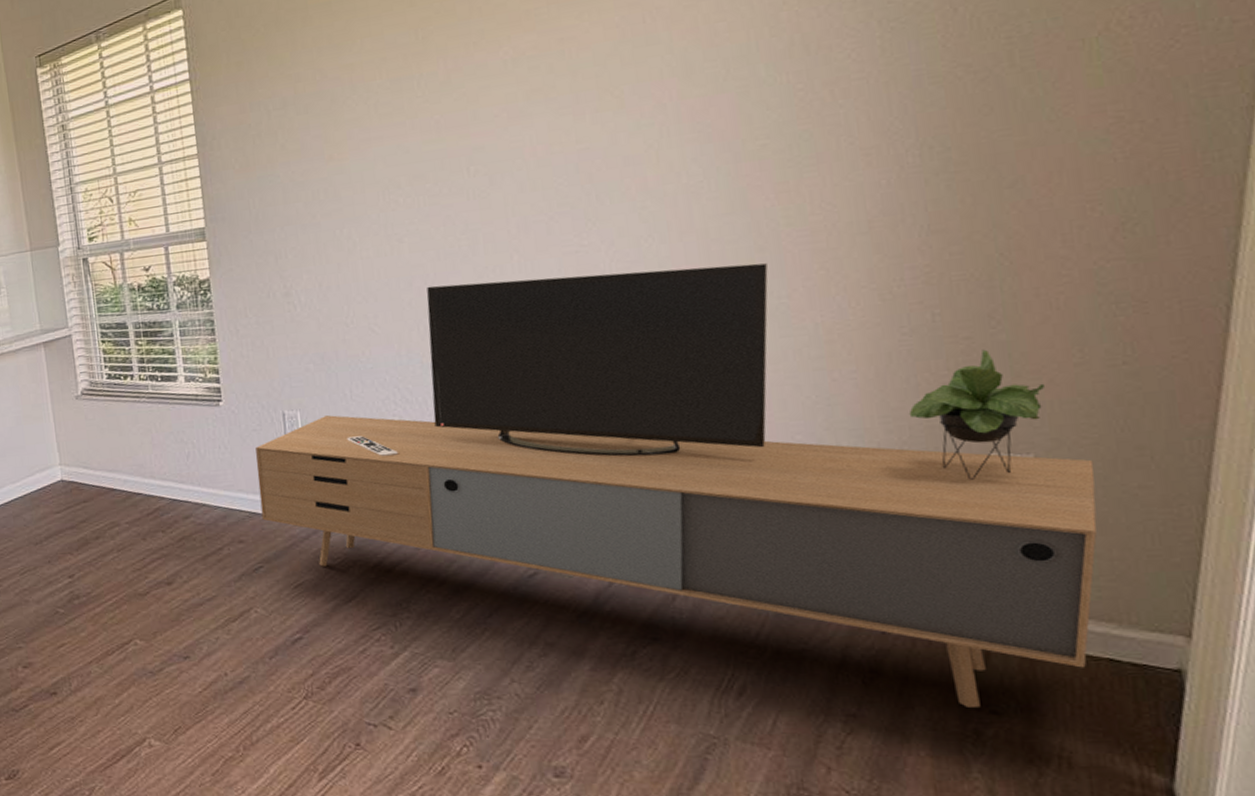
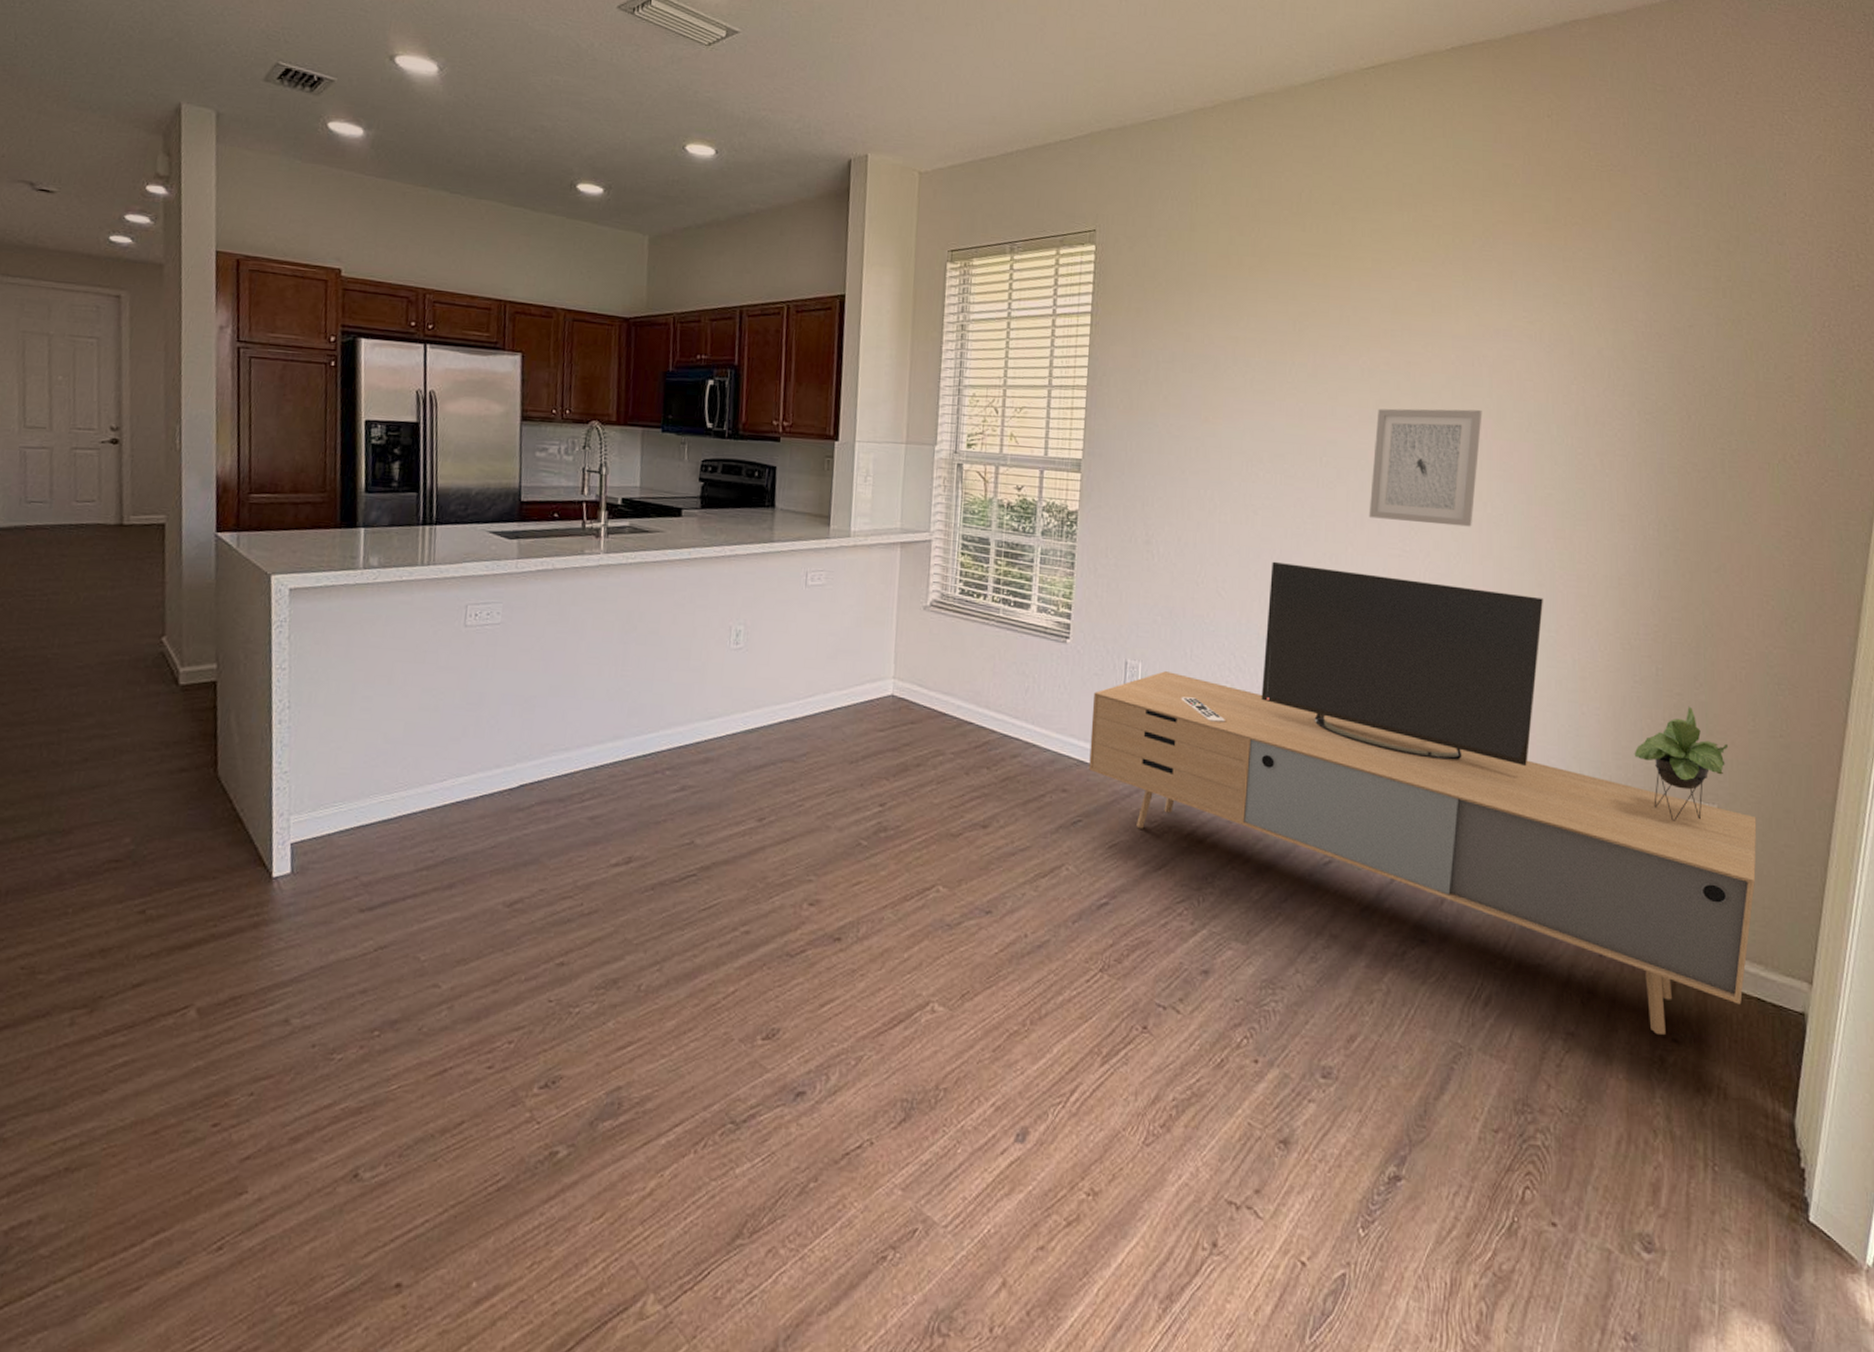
wall art: none [529,71,664,219] -> present [1369,408,1482,527]

